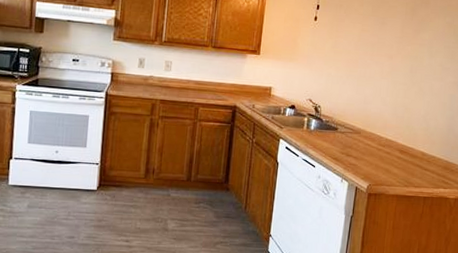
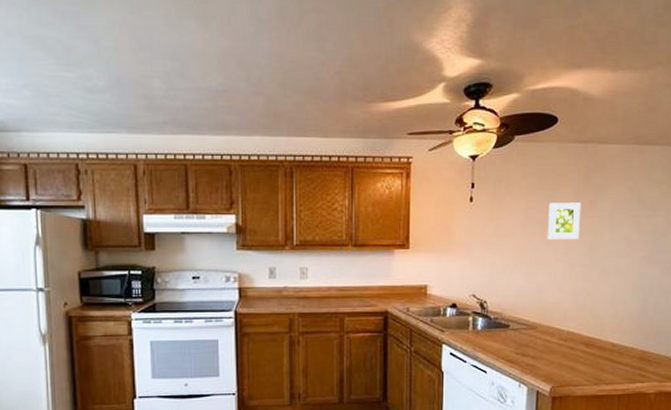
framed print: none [376,28,407,62] -> present [547,202,581,240]

